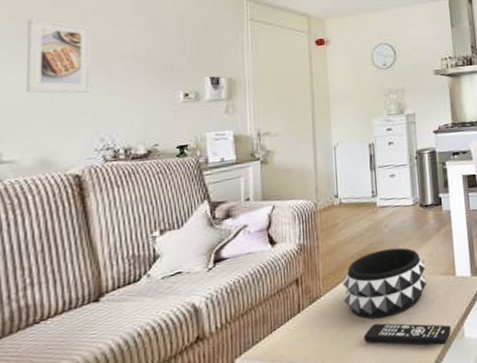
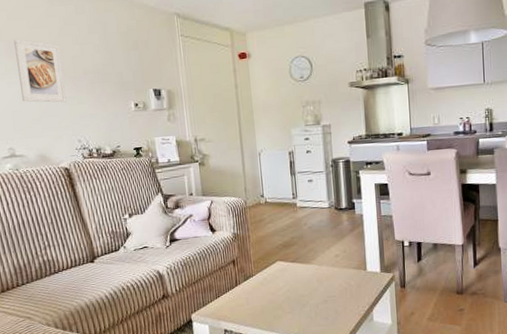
decorative bowl: present [342,247,426,319] -> none [270,243,340,298]
remote control: present [363,323,452,346] -> none [288,301,362,325]

